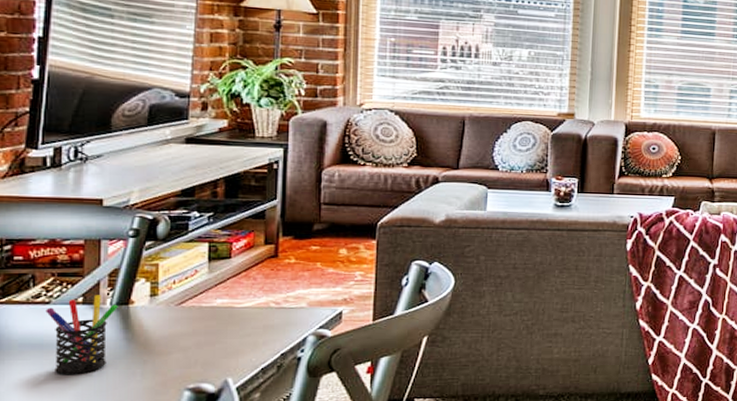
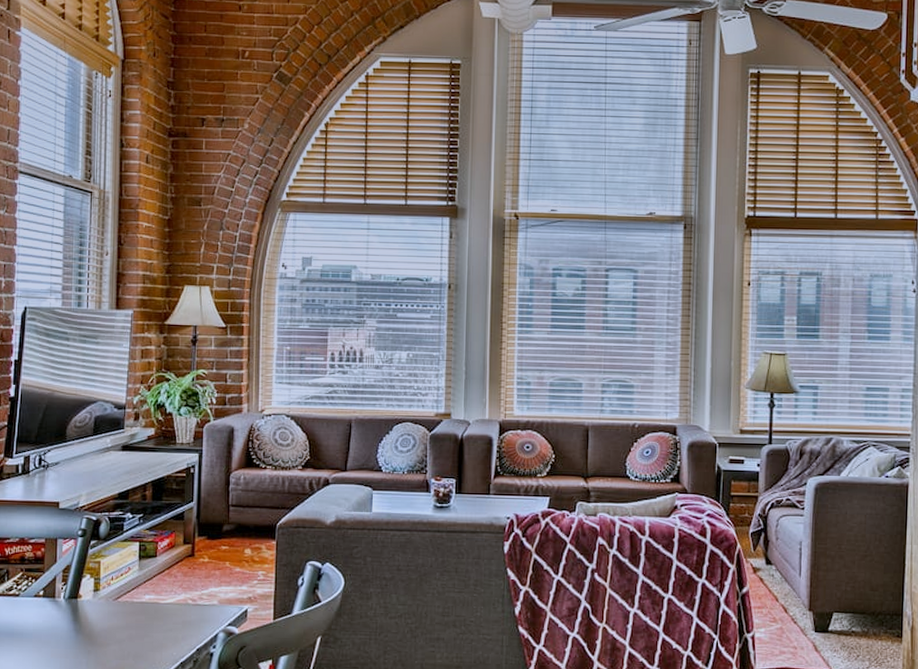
pen holder: present [46,295,118,375] -> none [16,589,69,662]

